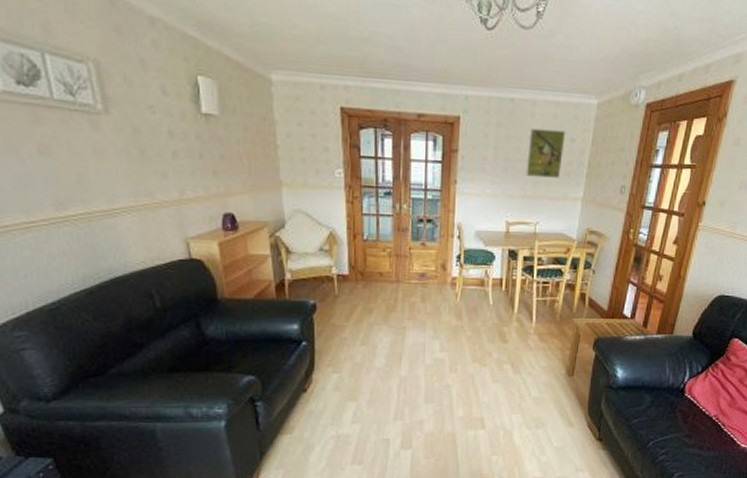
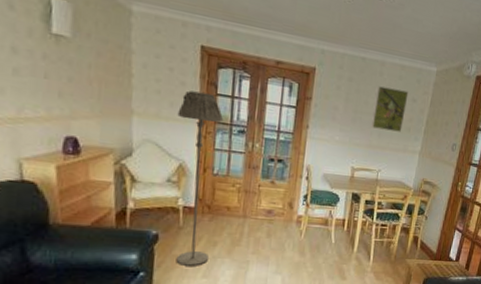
floor lamp: none [324,156,368,334] -> present [176,90,223,266]

